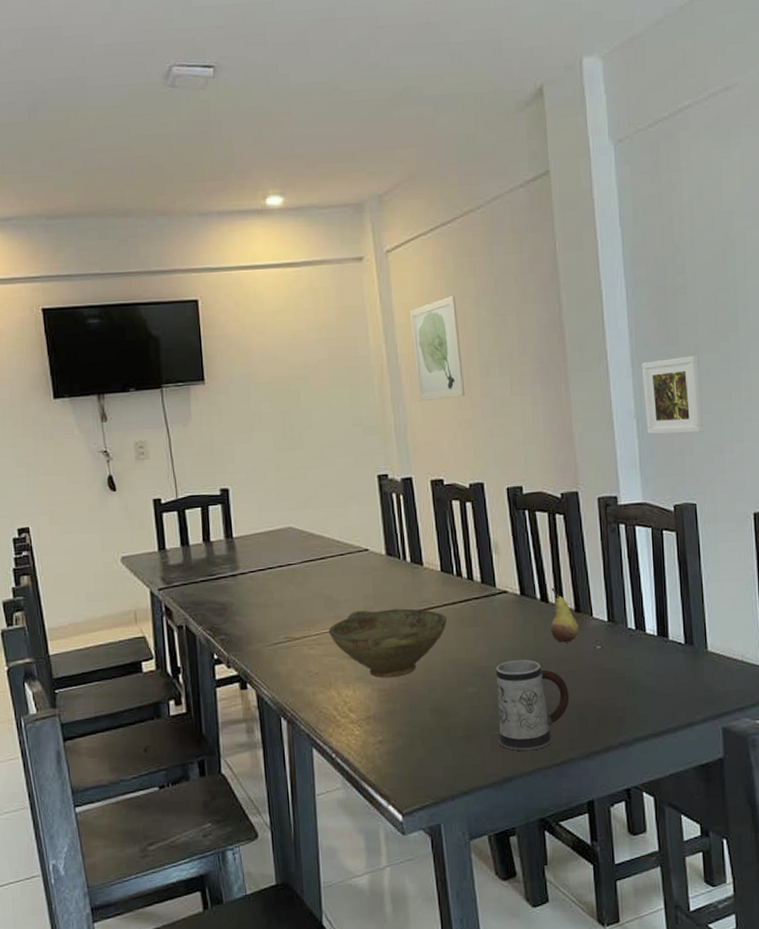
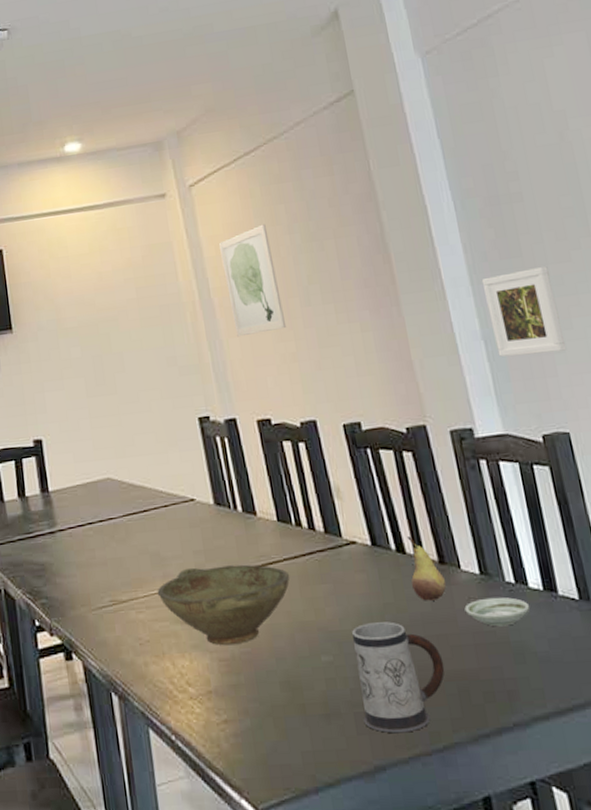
saucer: none [592,640,645,665] -> present [464,597,531,627]

